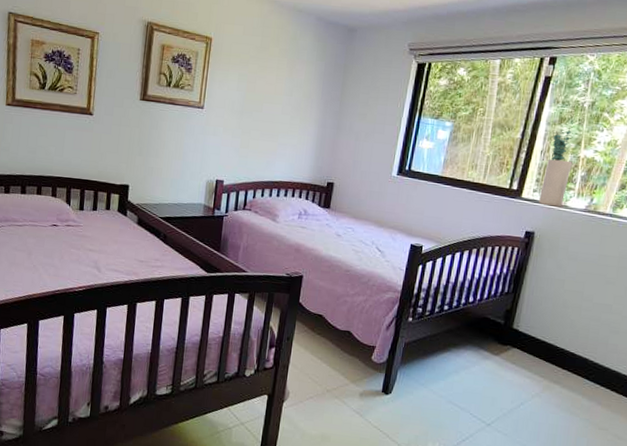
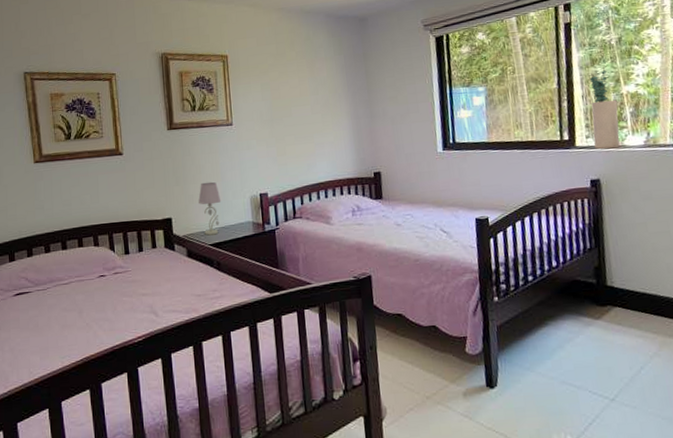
table lamp: none [157,158,179,210] -> present [198,181,220,236]

